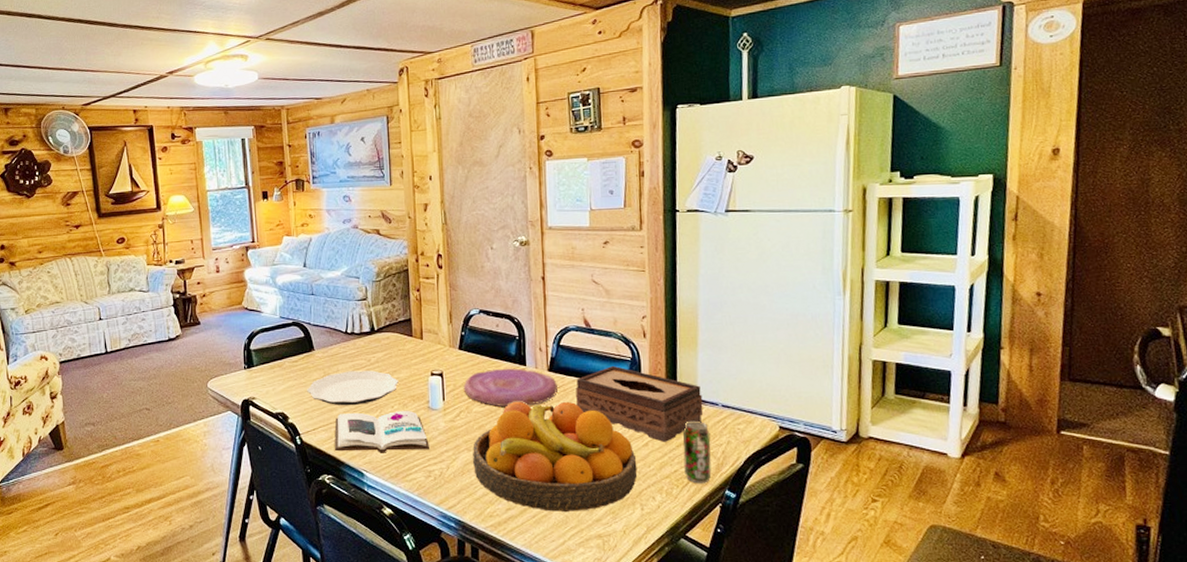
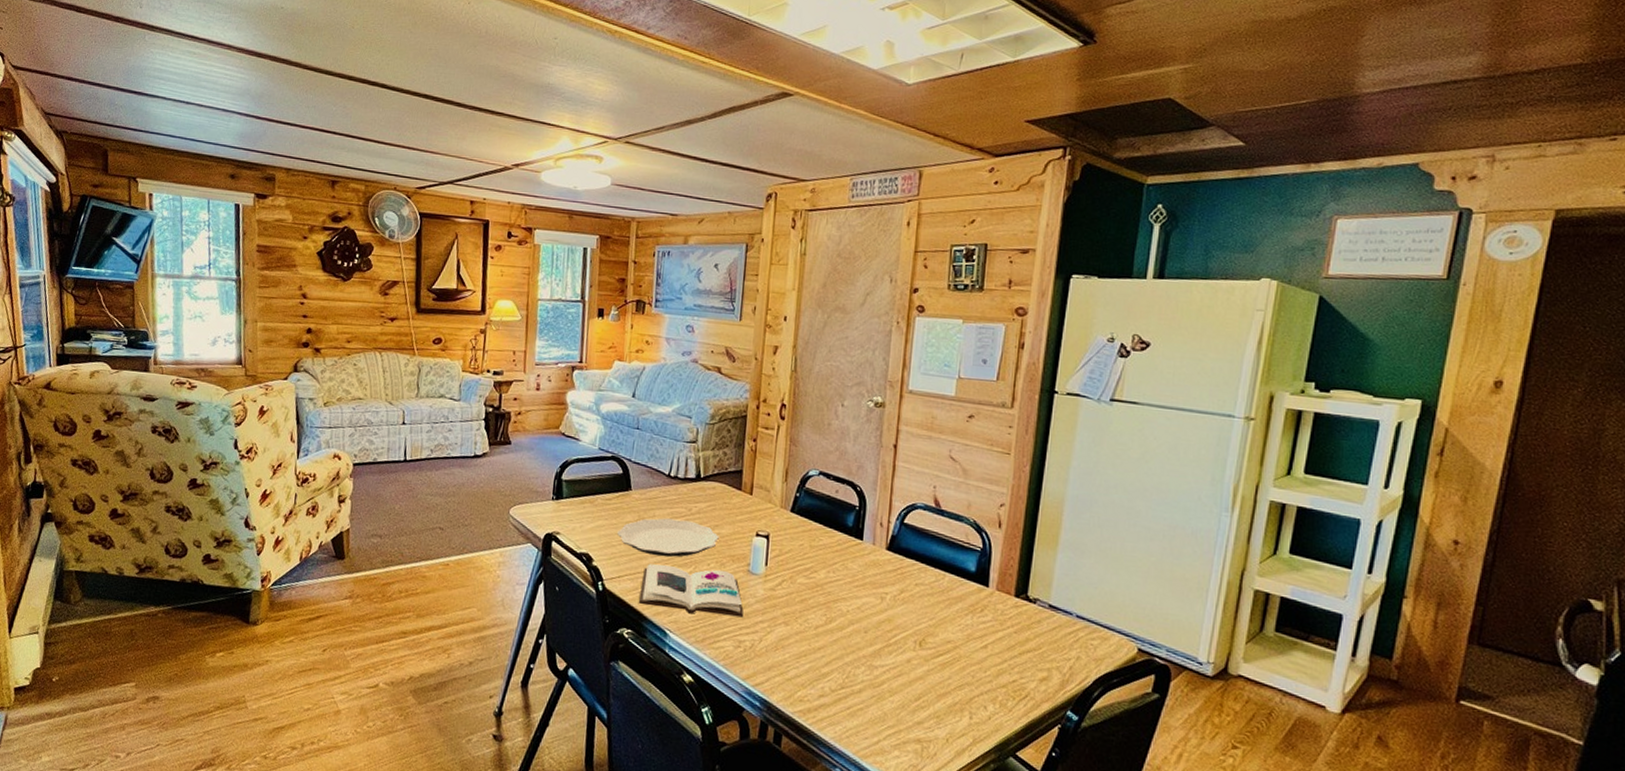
plate: present [463,368,559,407] -> none [790,539,896,585]
fruit bowl: present [472,401,638,512] -> none [788,577,972,710]
tissue box: present [576,365,704,442] -> none [913,553,1056,647]
beverage can: present [683,420,712,484] -> none [1024,627,1059,700]

